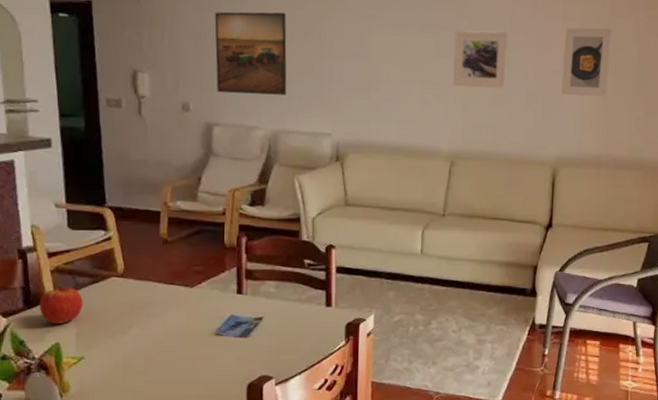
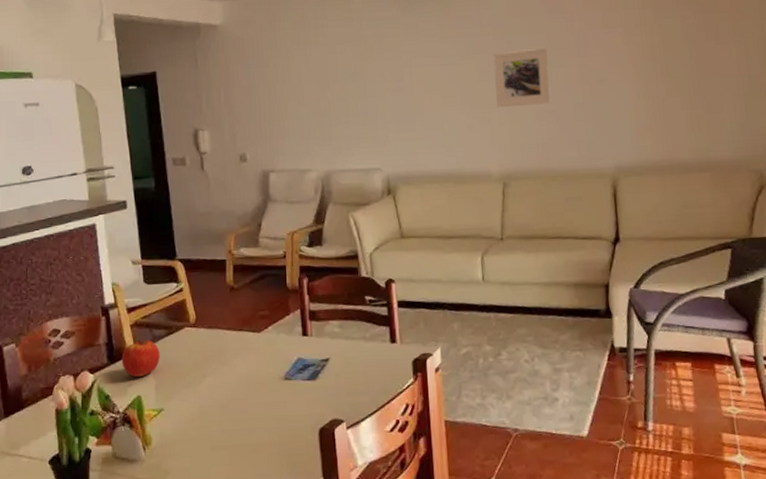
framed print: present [214,12,287,96] -> none [264,58,335,141]
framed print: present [560,27,612,97] -> none [607,29,662,103]

